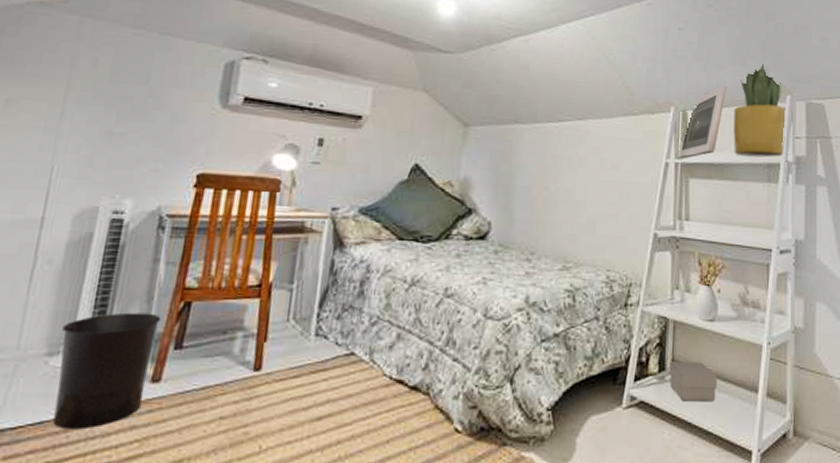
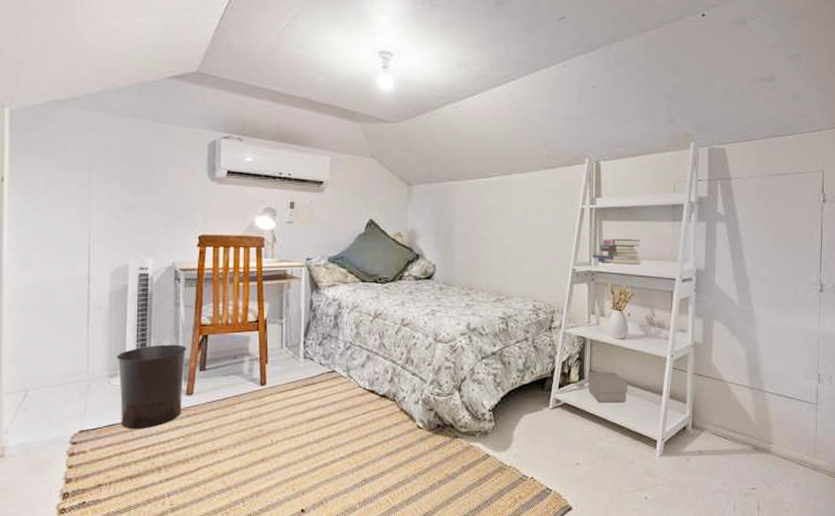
picture frame: present [677,85,727,159] -> none [592,136,636,204]
books: none [677,200,732,231] -> present [593,239,641,264]
planter: present [732,64,786,158] -> none [641,115,689,200]

